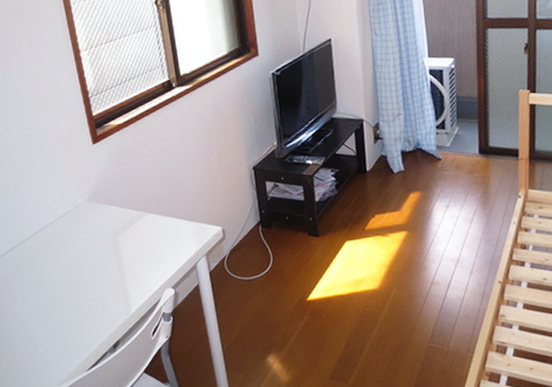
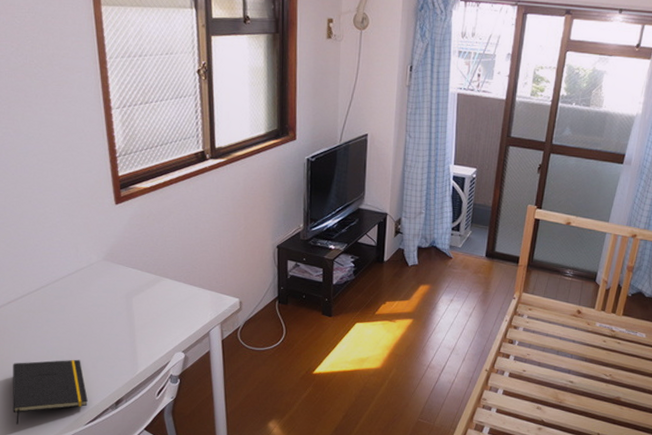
notepad: none [16,303,88,374] -> present [13,359,88,425]

